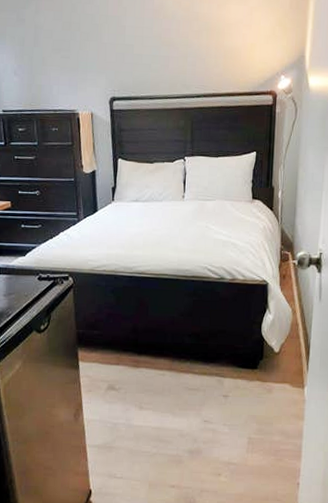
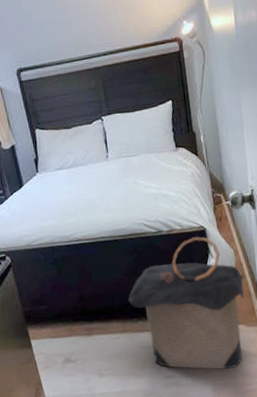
laundry hamper: none [180,289,299,425] -> present [128,236,245,370]

